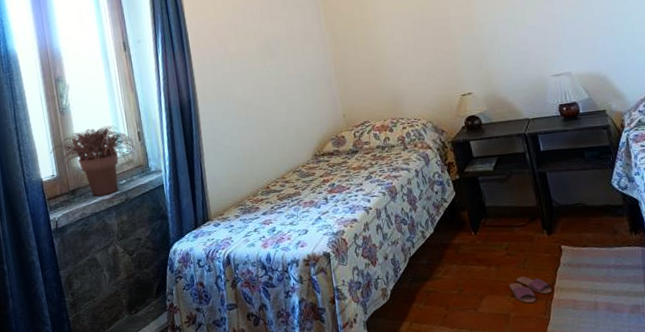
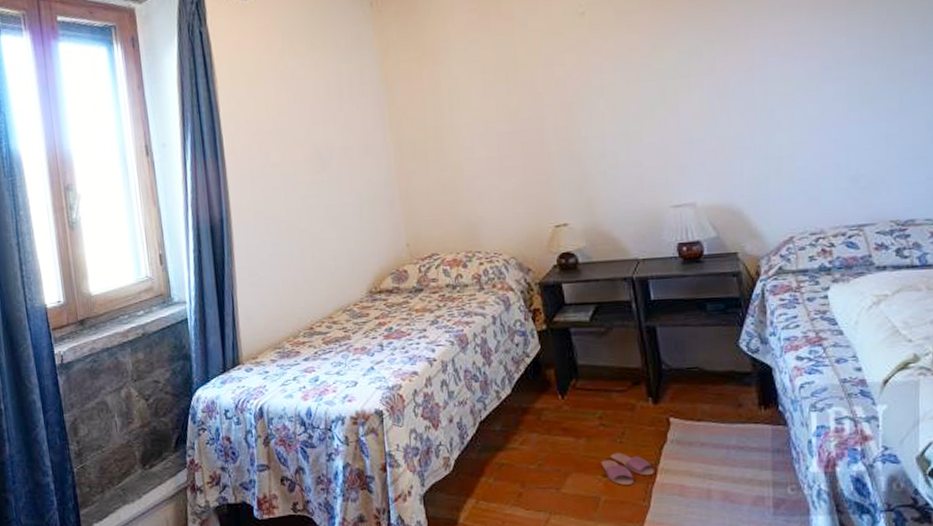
potted plant: present [50,125,137,197] -> none [56,245,157,329]

